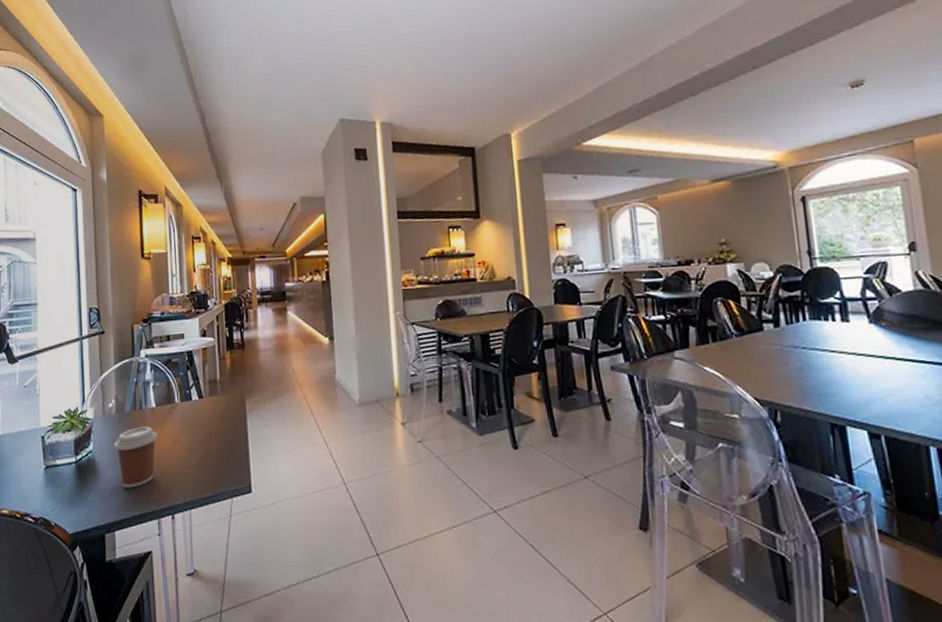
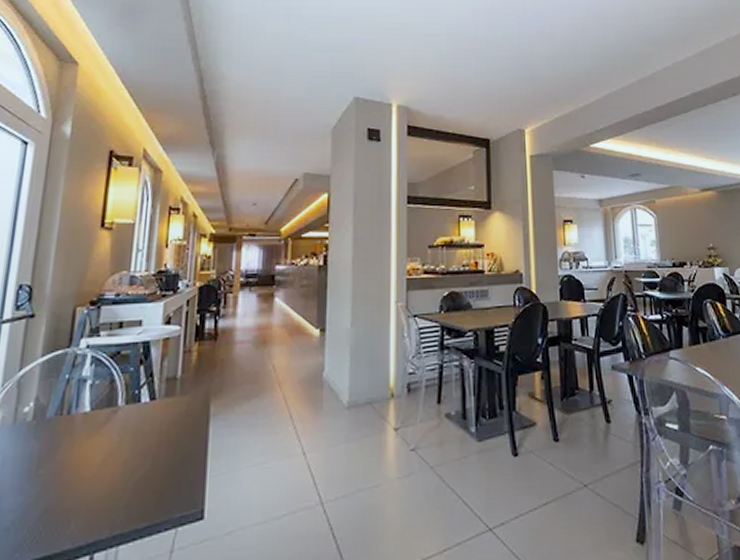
coffee cup: present [114,426,158,489] -> none [21,436,88,522]

